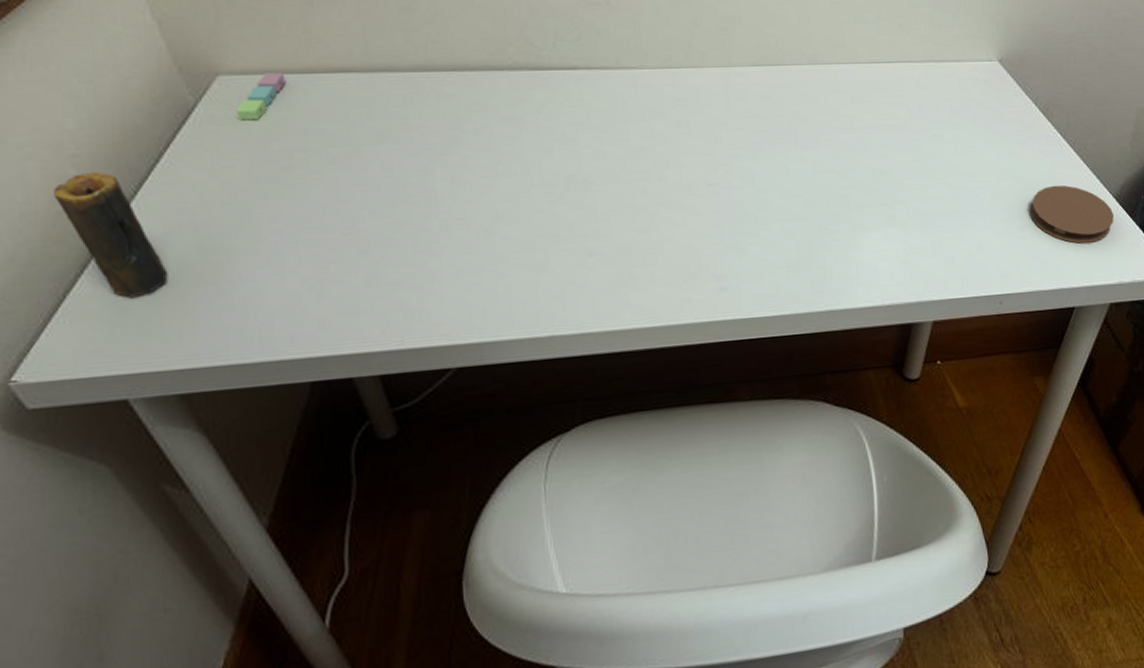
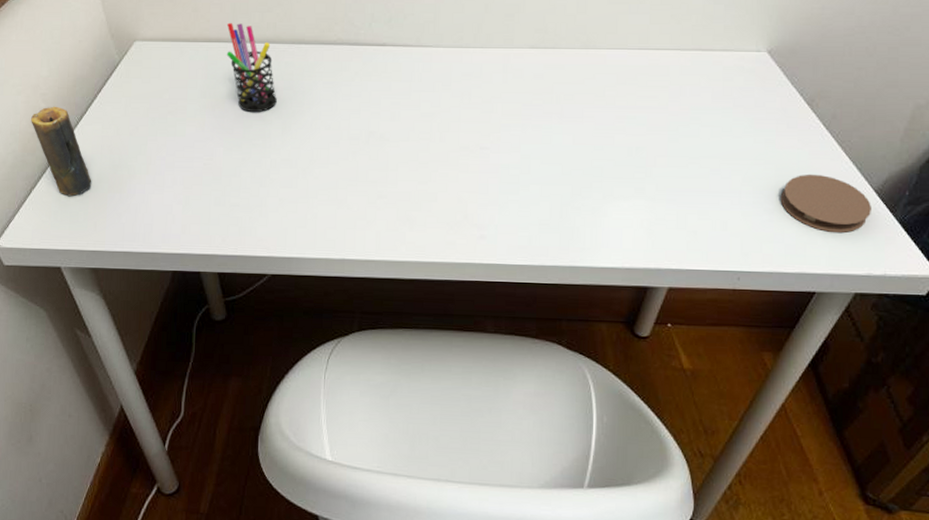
sticky notes: present [236,73,286,121] -> none [144,41,178,75]
pen holder: none [357,46,439,162] -> present [226,22,277,113]

